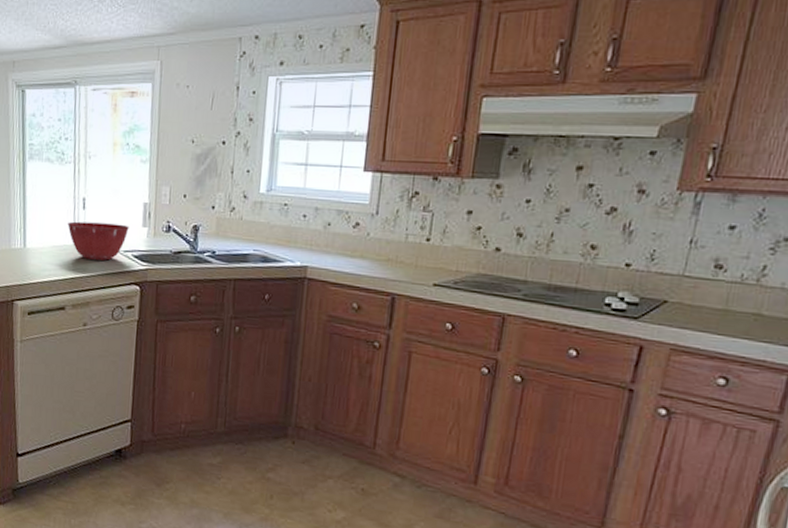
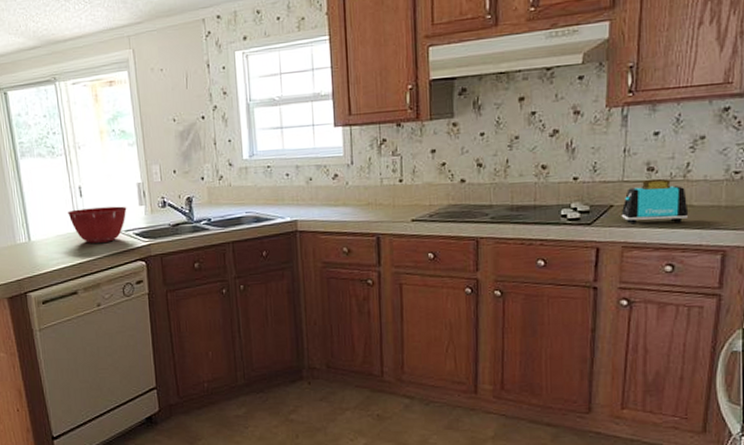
toaster: none [674,277,757,333] -> present [621,178,689,225]

